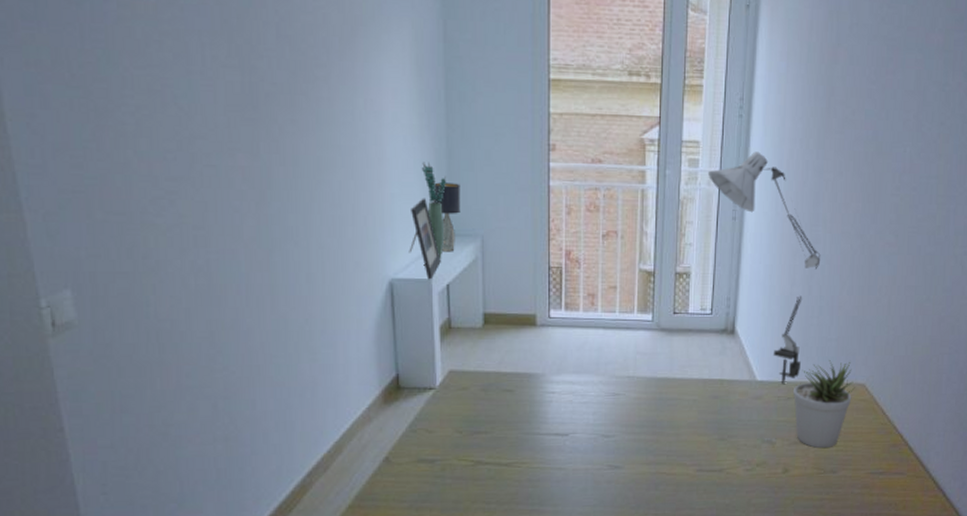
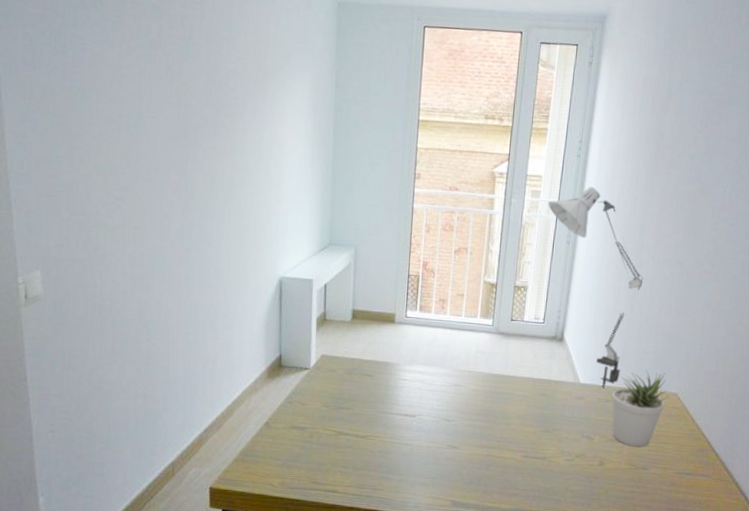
picture frame: present [409,198,441,280] -> none [296,213,321,280]
vase: present [421,162,447,259] -> none [310,184,331,263]
table lamp: present [433,182,461,252] -> none [318,201,341,258]

